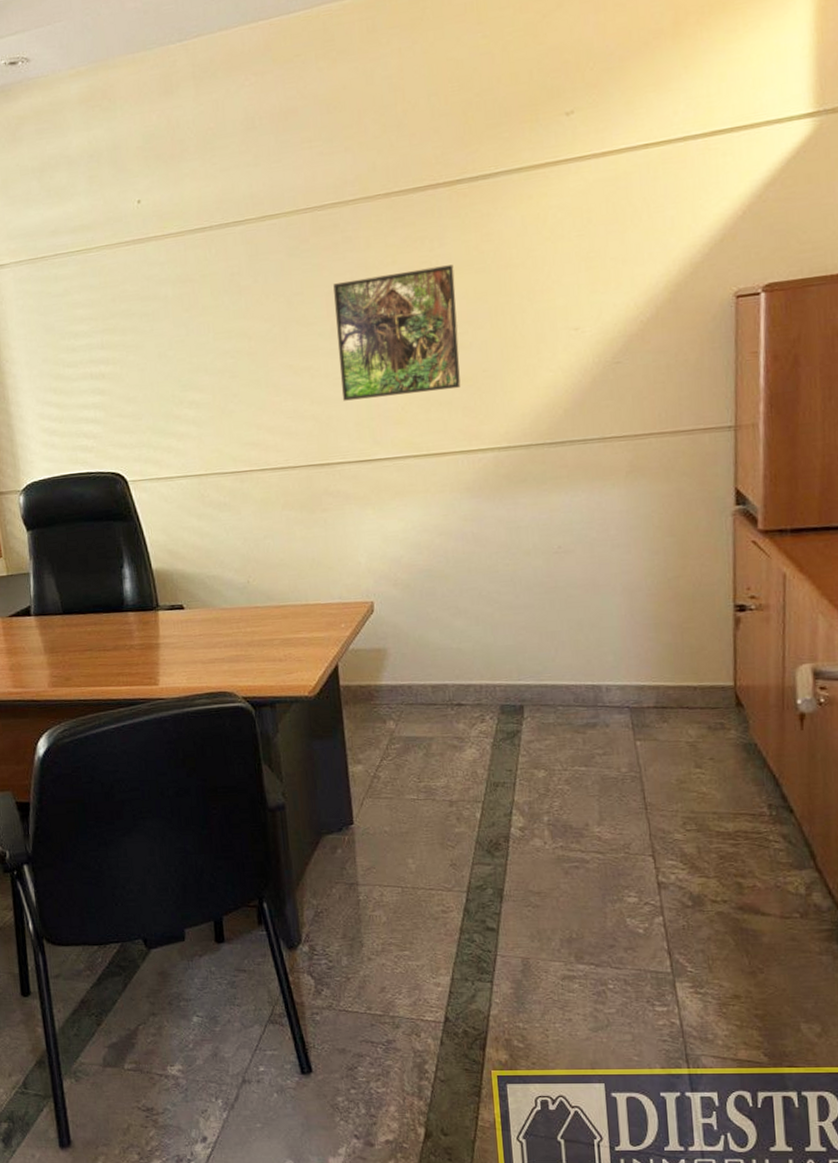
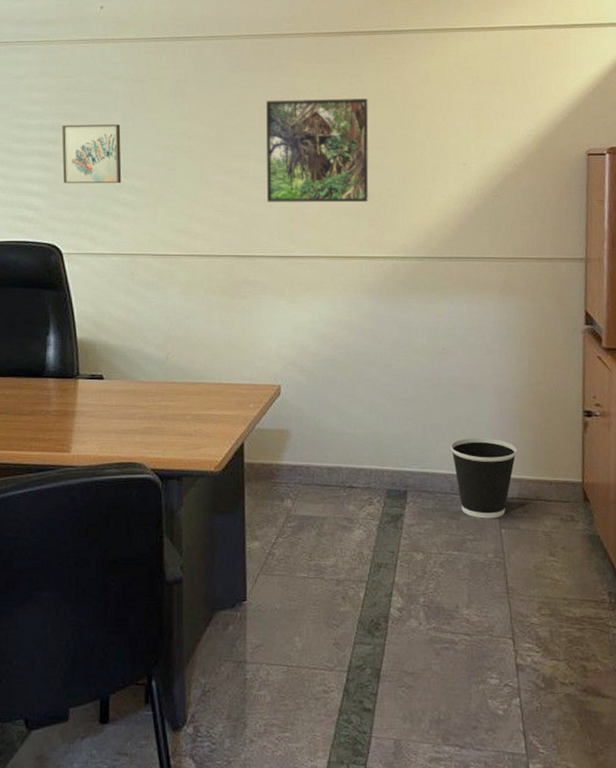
wall art: none [111,332,181,406] -> present [62,123,122,184]
wastebasket: none [571,643,653,731] -> present [450,438,518,519]

